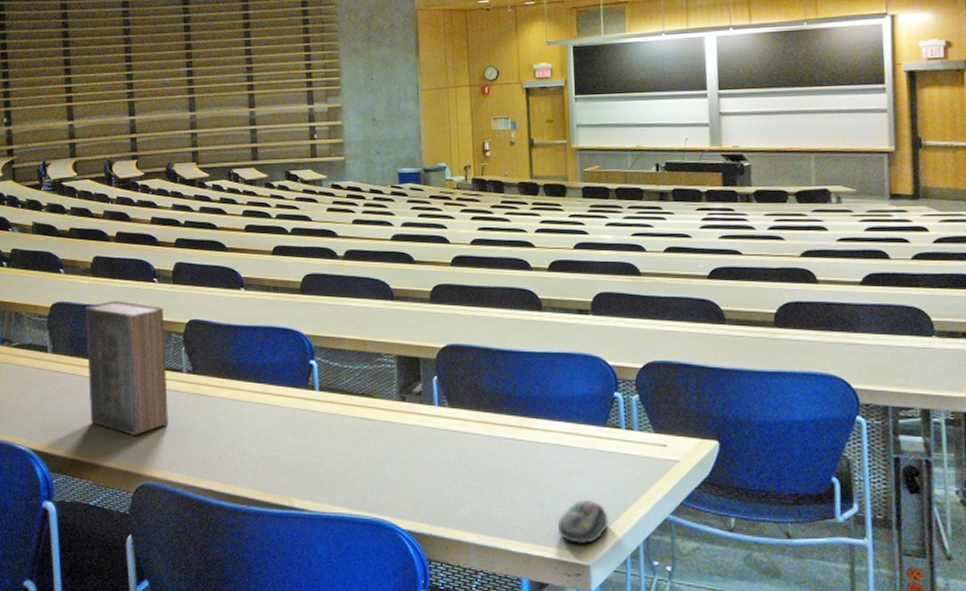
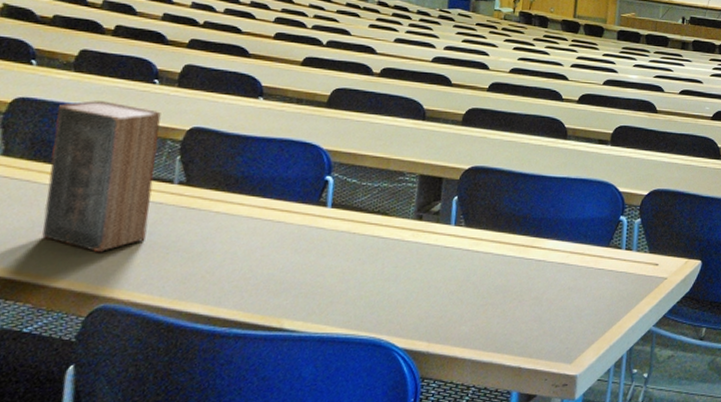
computer mouse: present [558,500,609,545] -> none [552,315,600,357]

